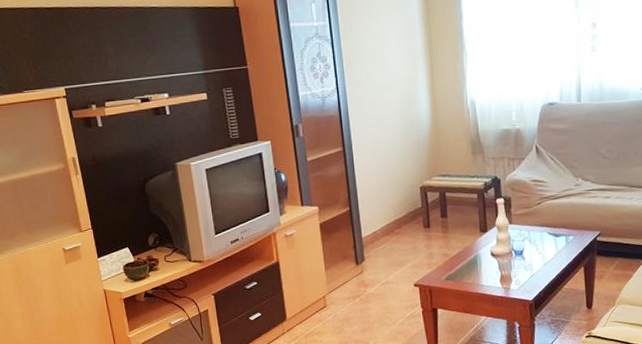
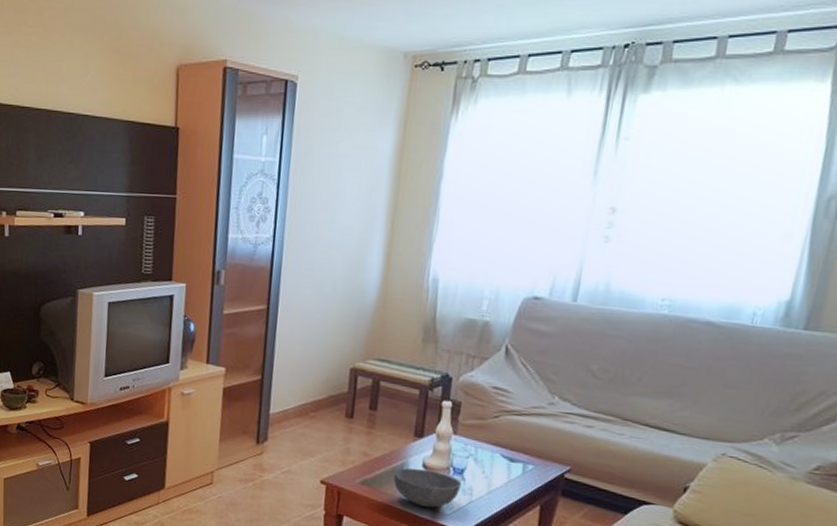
bowl: none [470,256,523,287] -> present [393,468,462,508]

